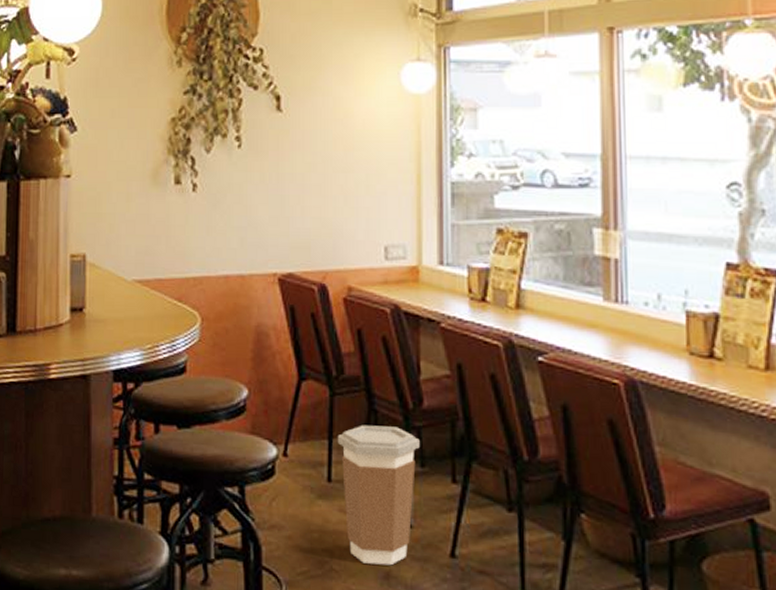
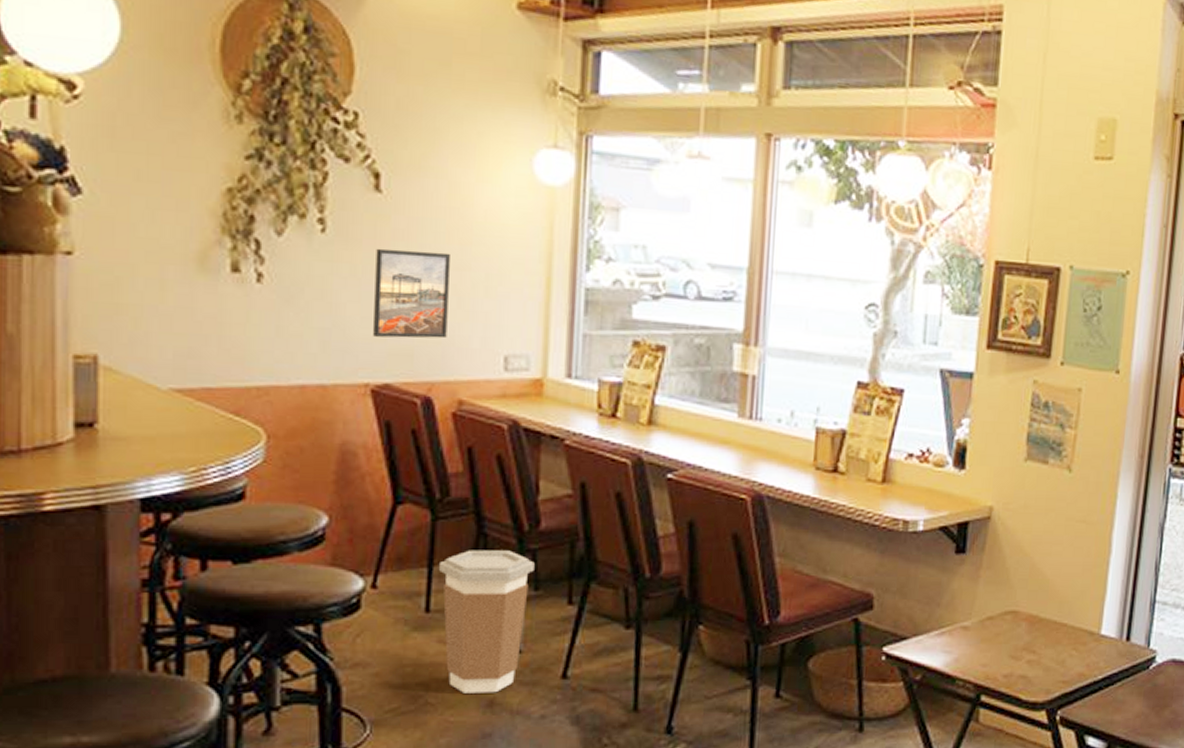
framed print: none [279,158,337,233] -> present [373,248,450,339]

